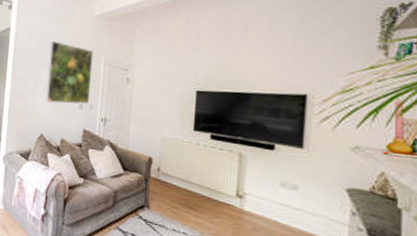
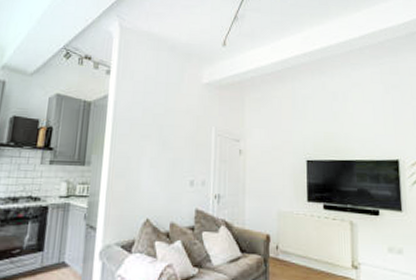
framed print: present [46,41,94,104] -> none [152,111,203,182]

